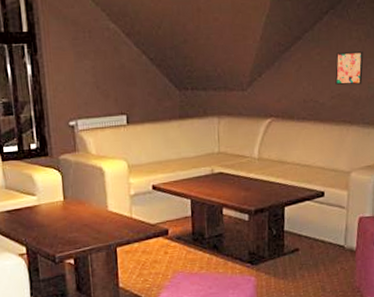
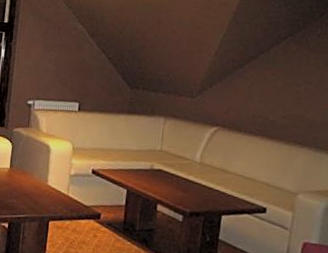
wall art: present [335,51,364,85] -> none [288,76,321,110]

